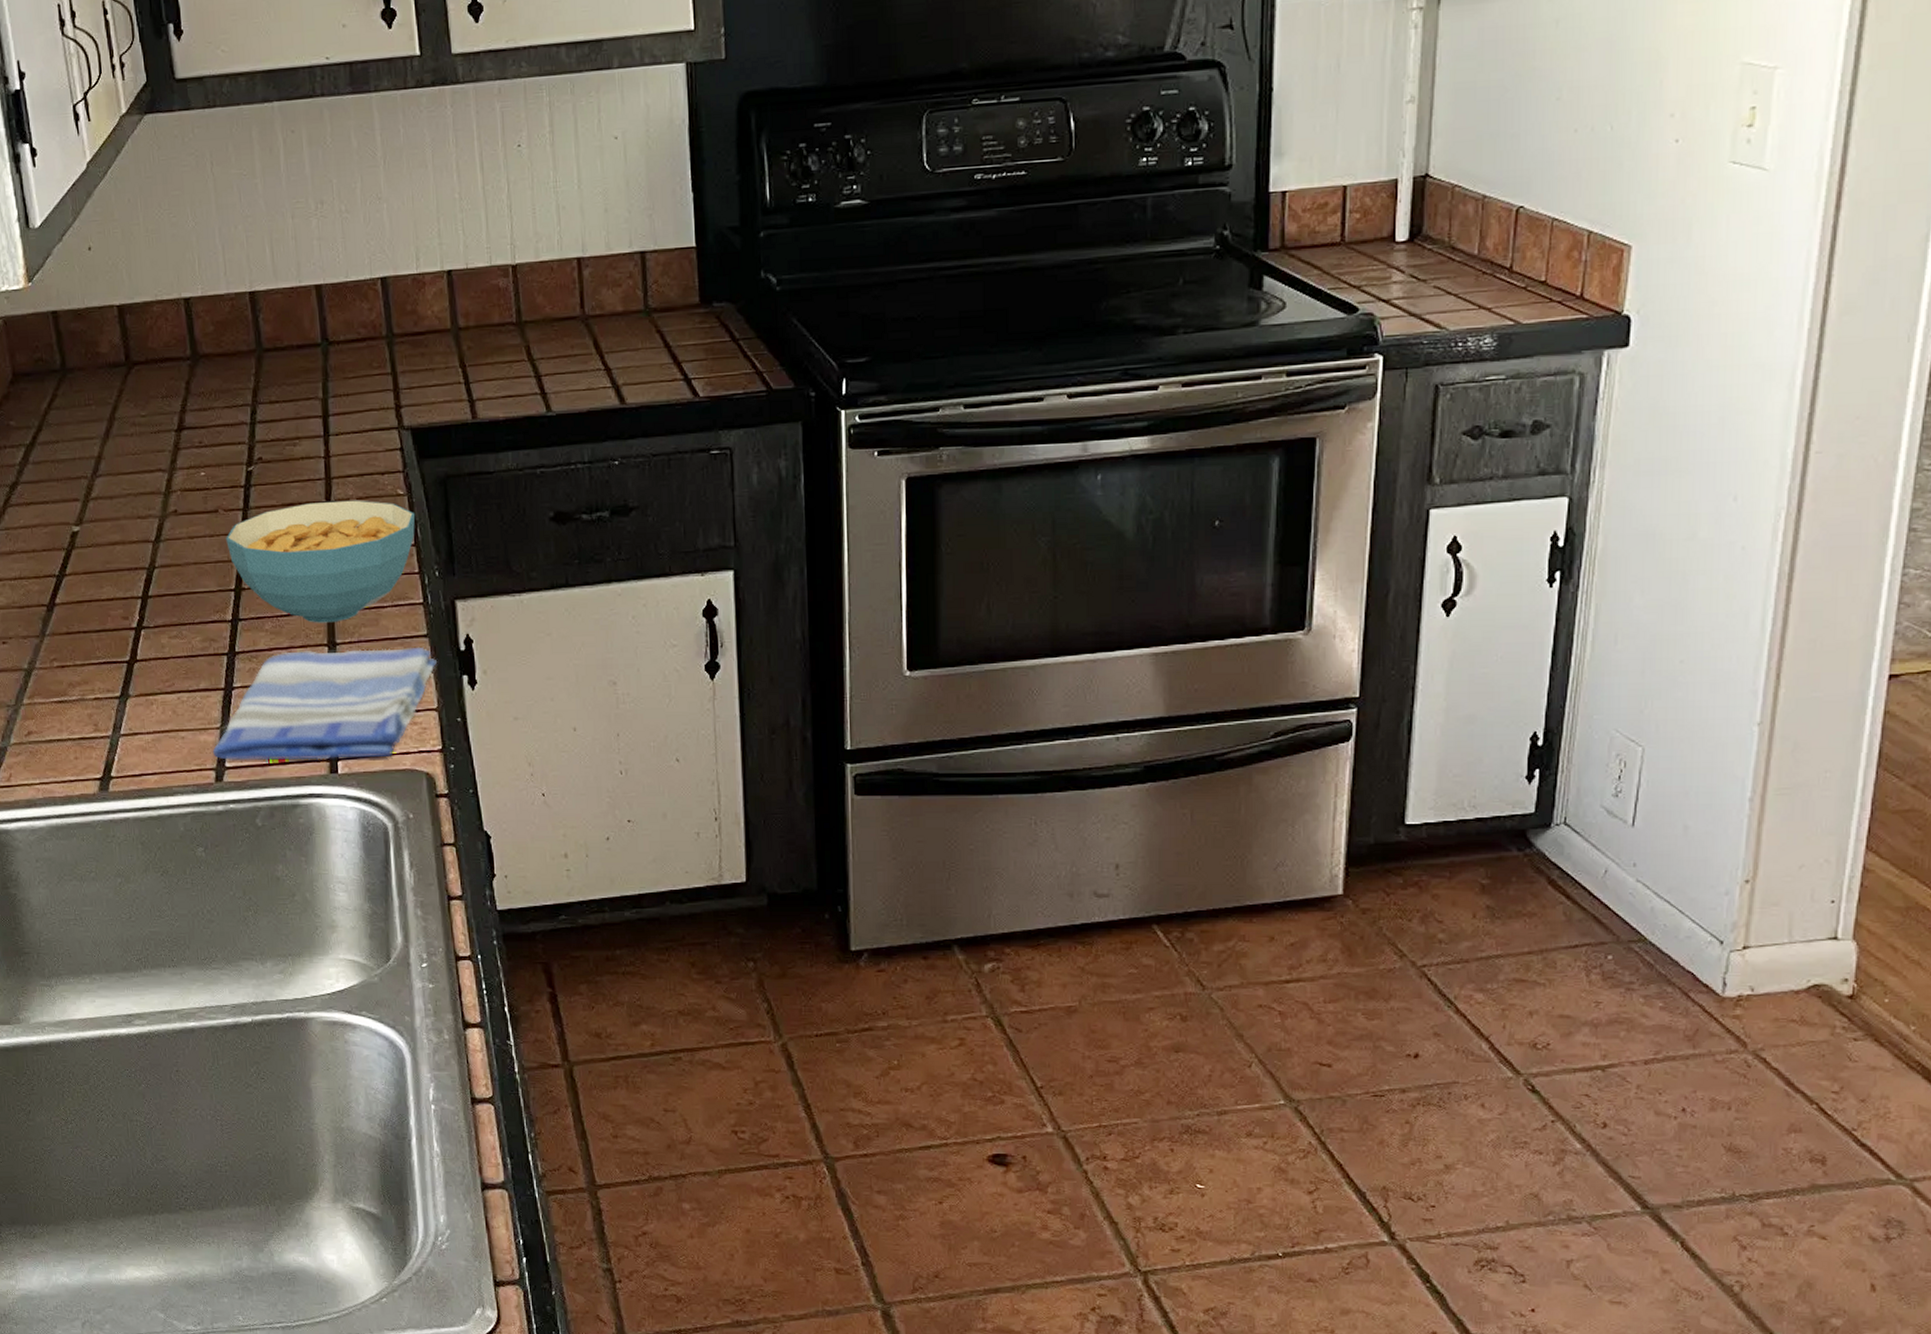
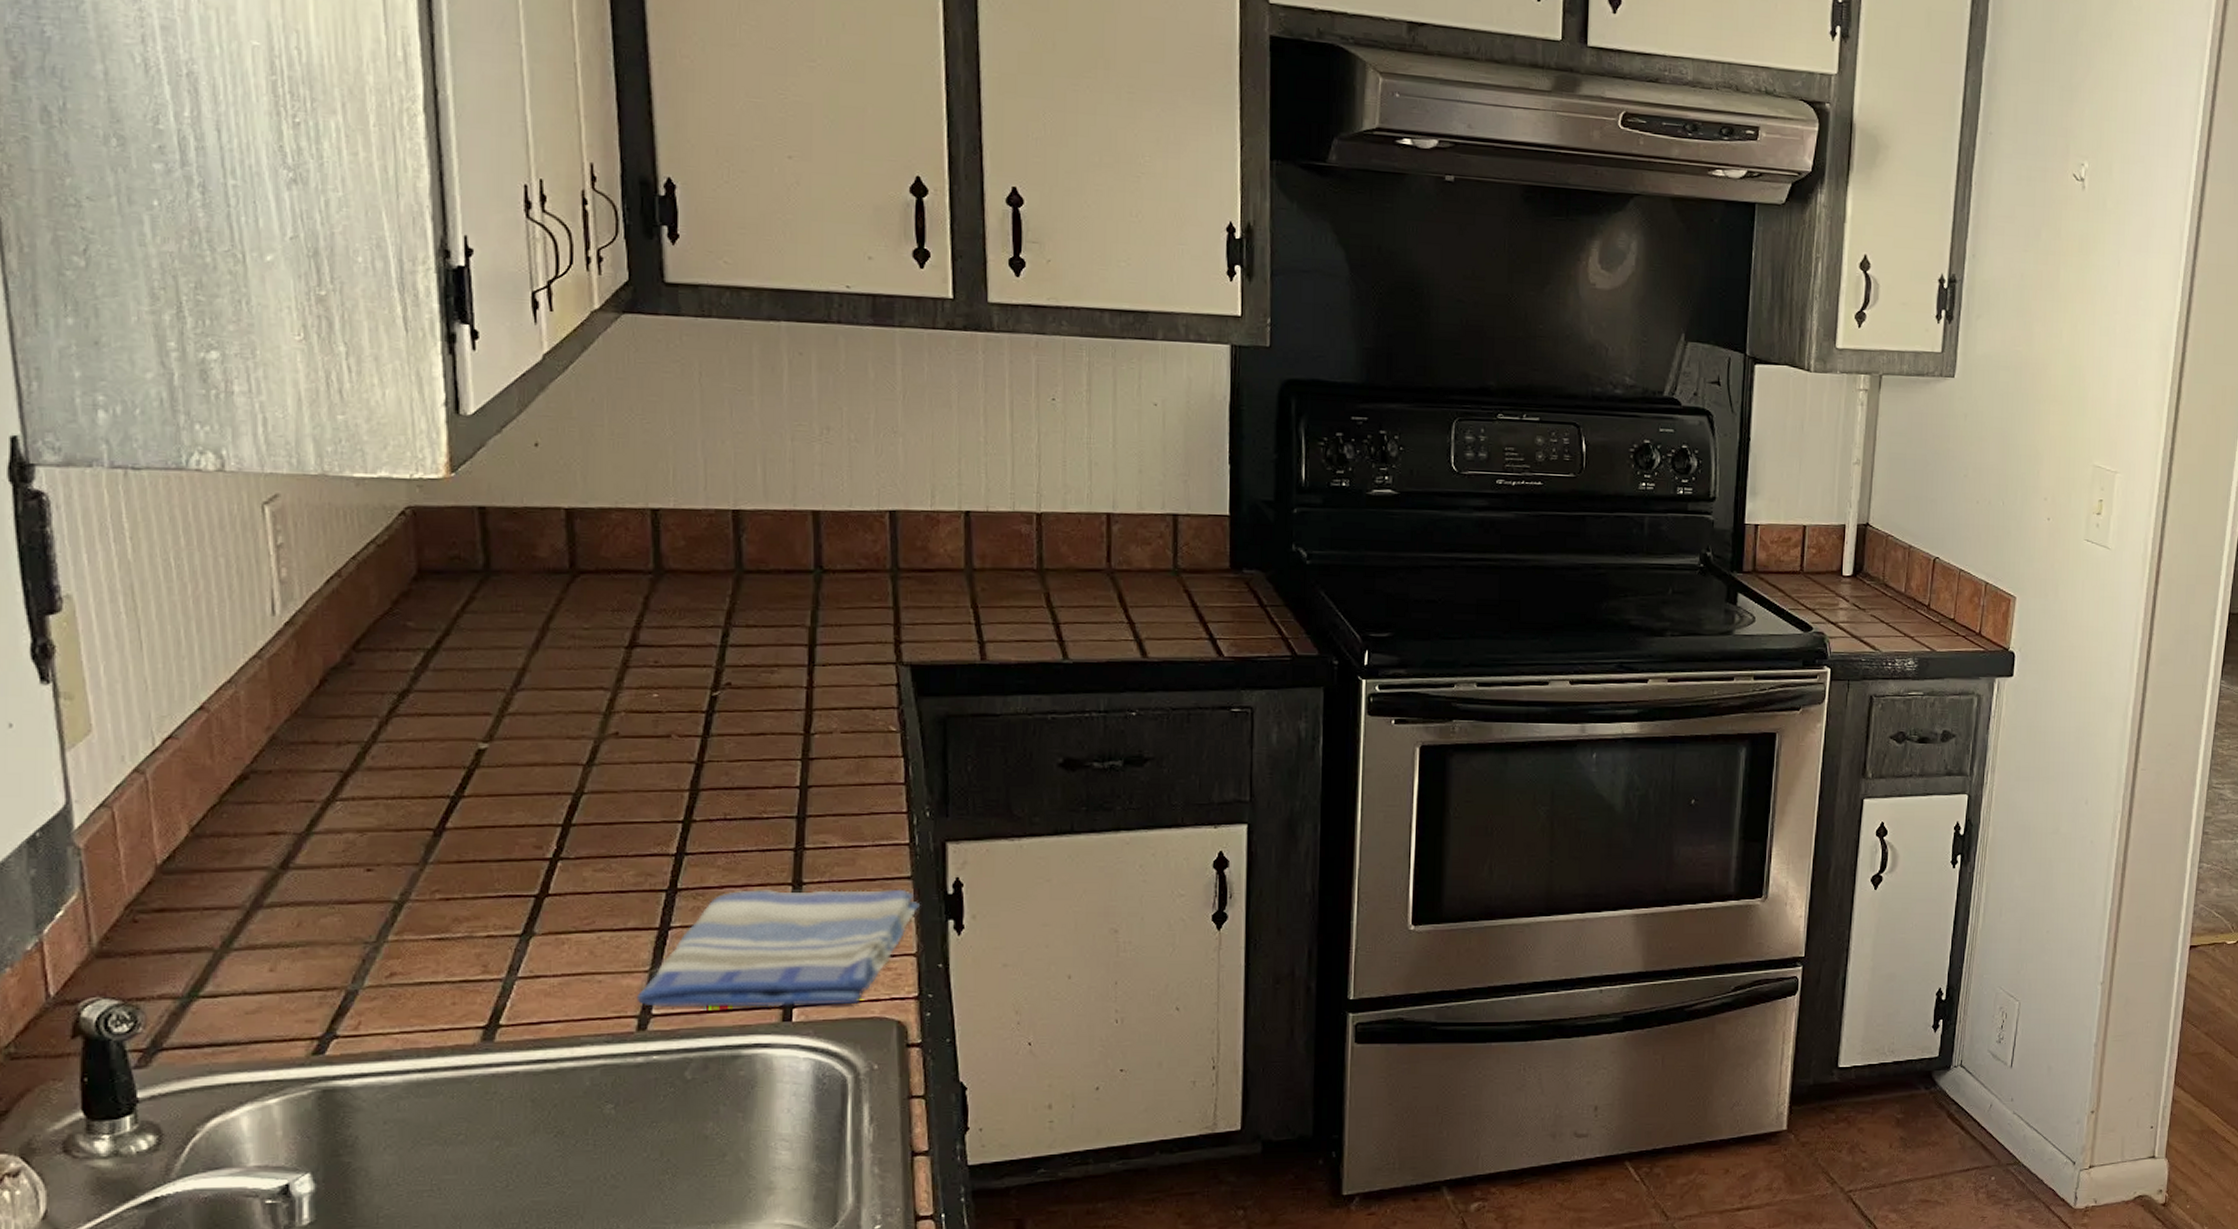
cereal bowl: present [226,500,416,623] -> none [678,733,908,861]

